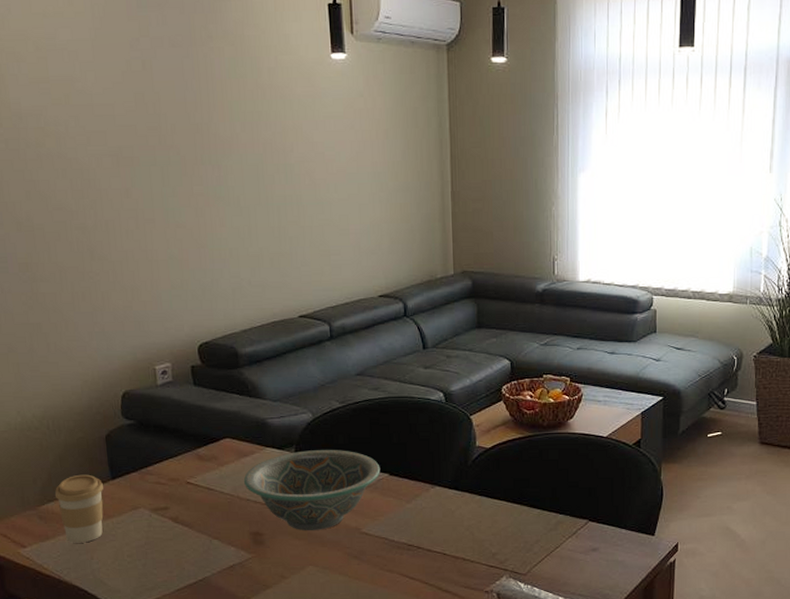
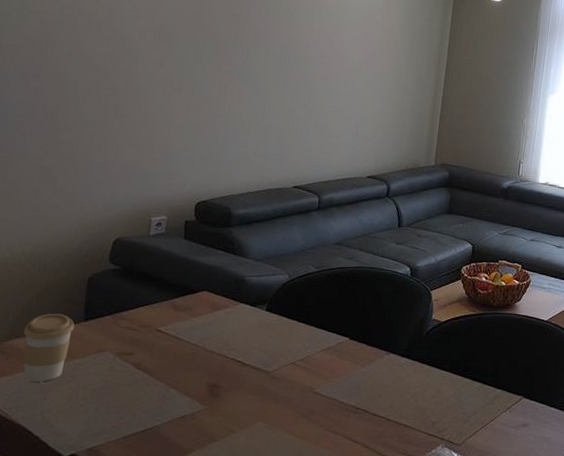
decorative bowl: present [244,450,381,530] -> none [212,309,343,387]

